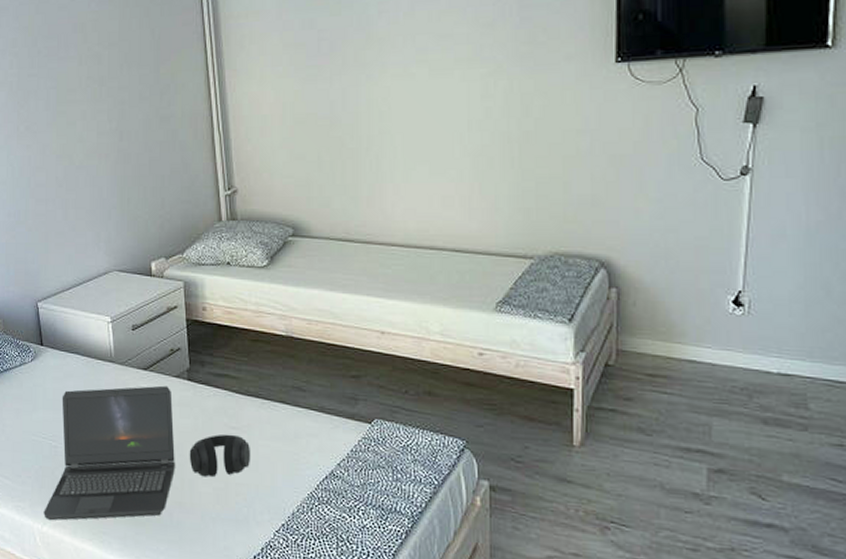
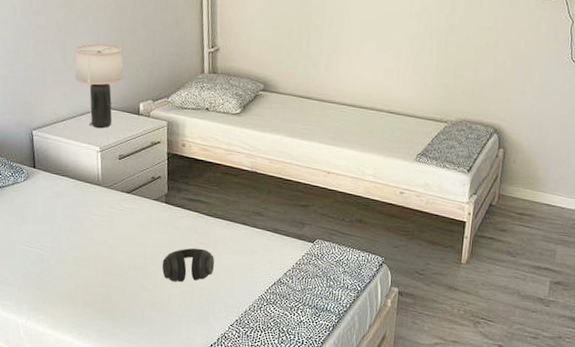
laptop computer: present [44,385,175,521] -> none [28,206,151,317]
table lamp: none [77,197,132,294] -> present [74,43,124,128]

